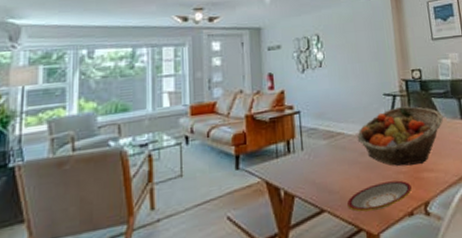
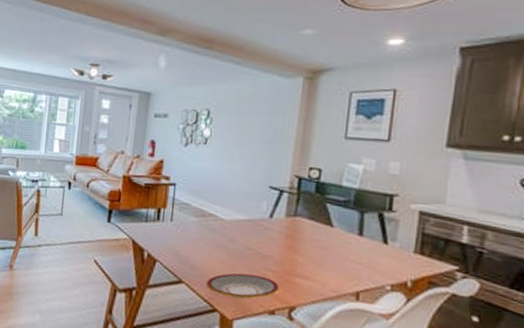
fruit basket: present [357,106,443,166] -> none [230,203,335,269]

